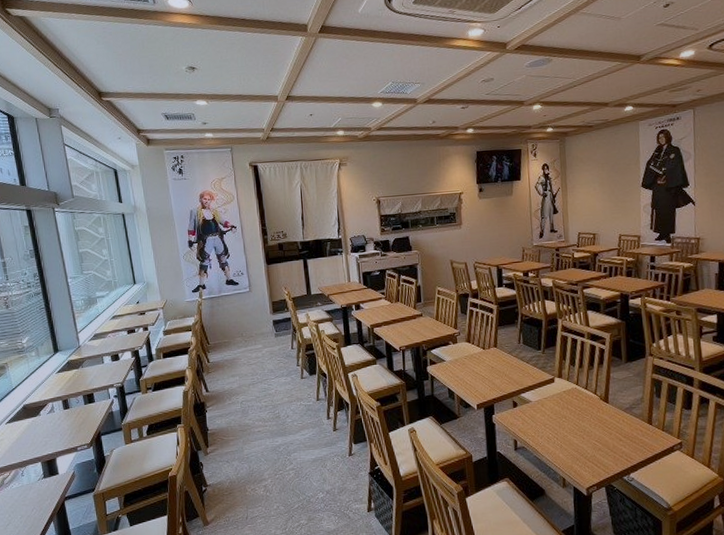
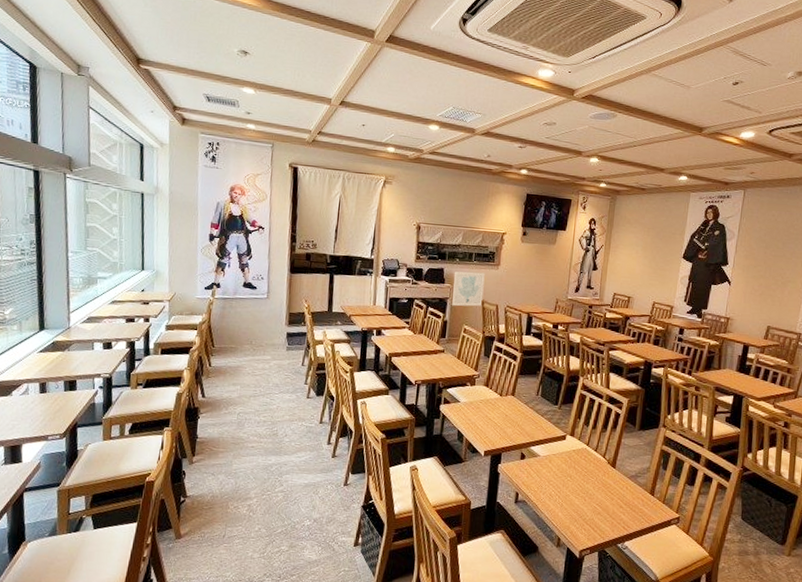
wall art: none [419,234,451,271] -> present [451,271,485,307]

